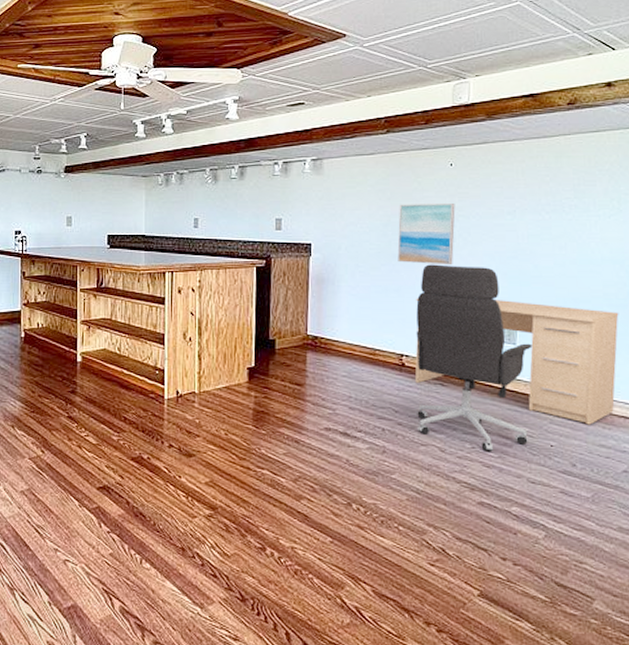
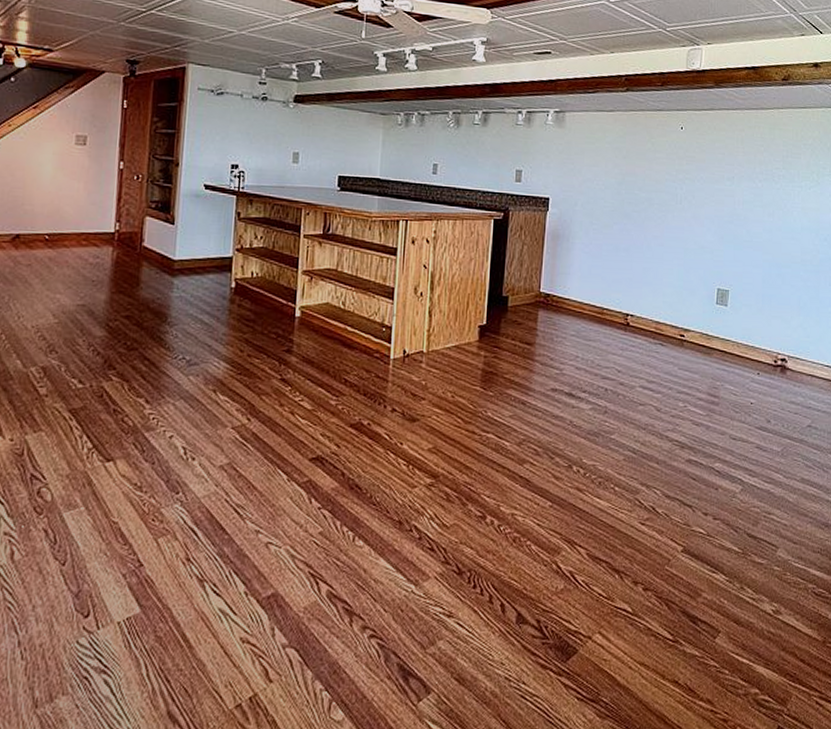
wall art: present [397,204,456,266] -> none [629,163,683,227]
desk: present [414,298,619,425] -> none [637,258,812,383]
office chair: present [416,264,533,452] -> none [637,225,741,410]

